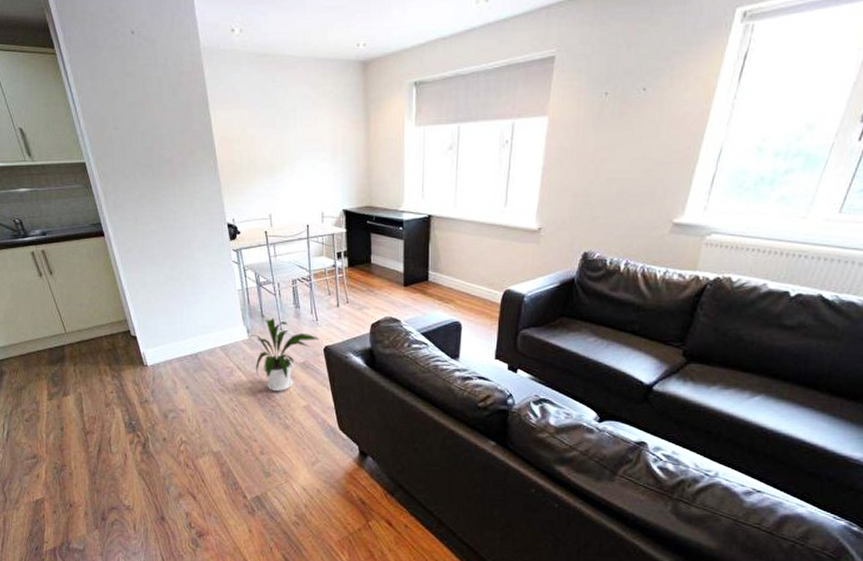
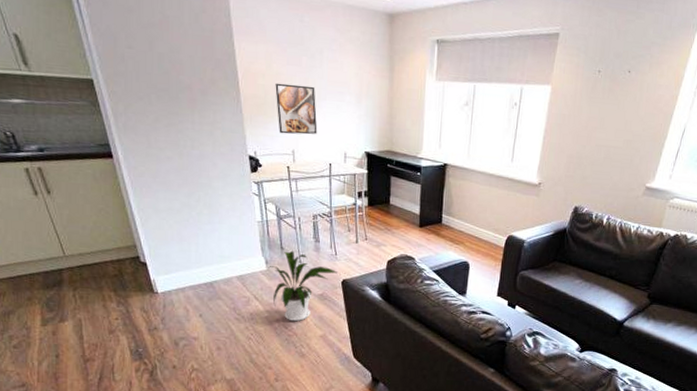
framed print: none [250,147,293,198] -> present [275,83,318,135]

